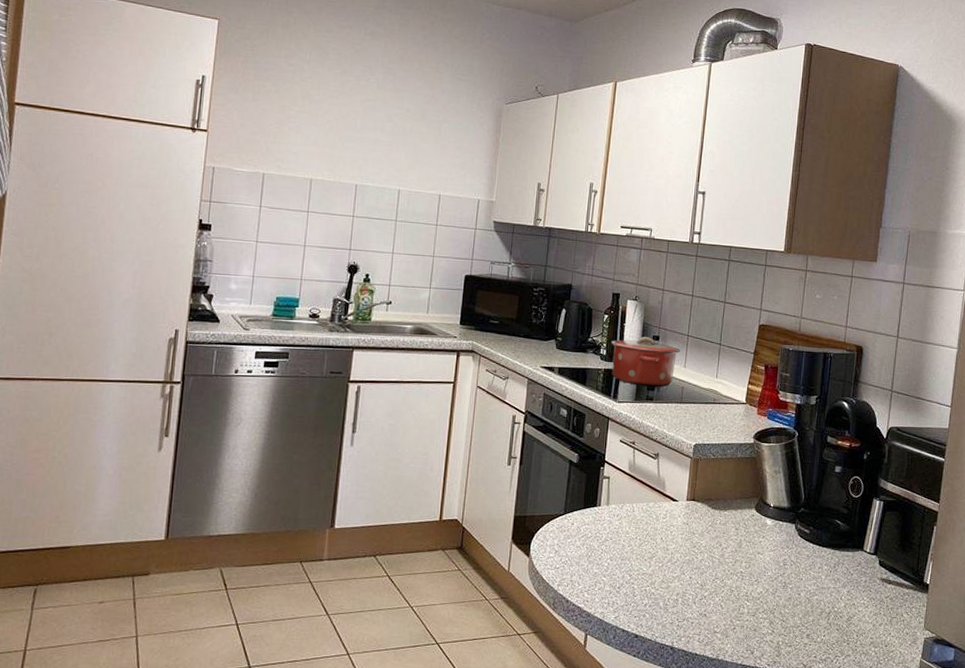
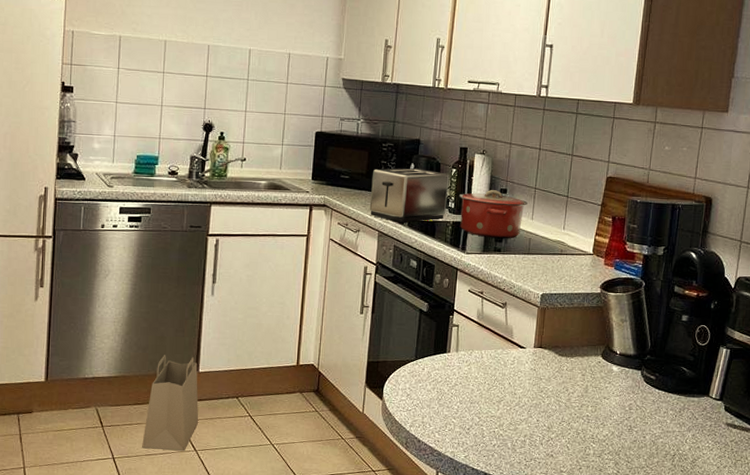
shopping bag: none [269,510,333,616] -> present [142,355,199,451]
toaster: none [519,313,602,371] -> present [369,167,450,223]

